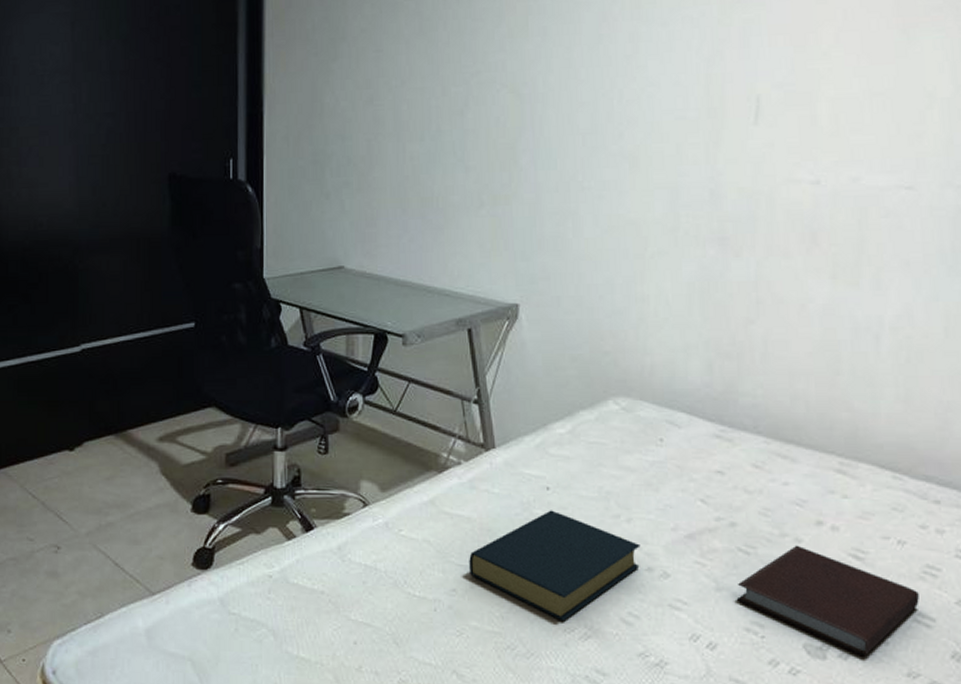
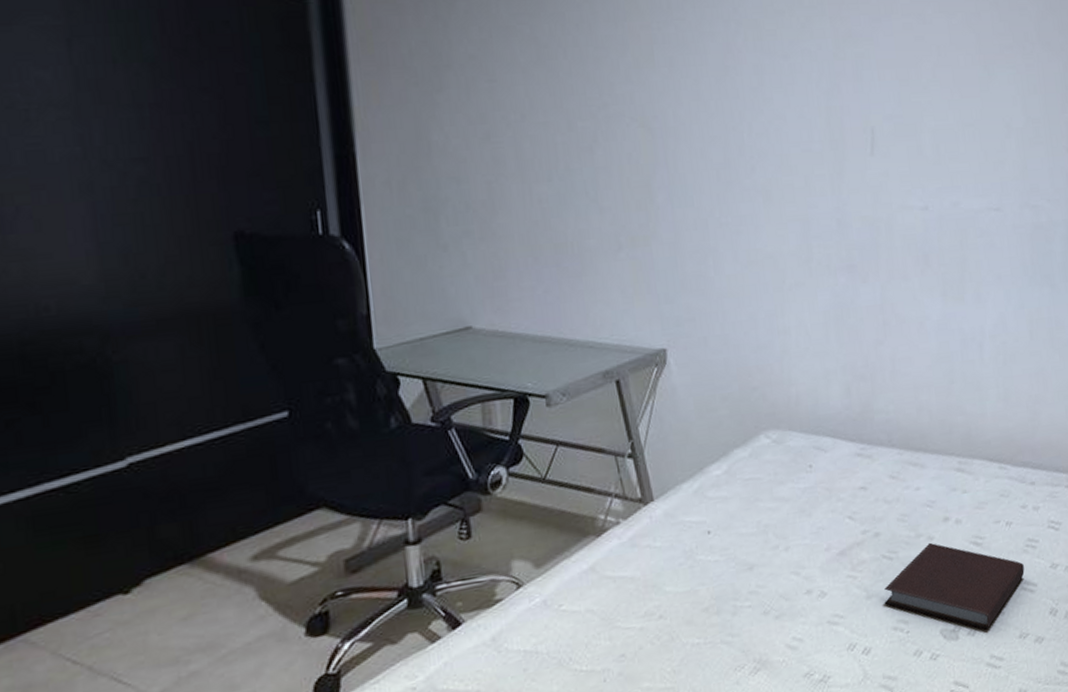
hardback book: present [469,510,641,622] -> none [636,553,800,662]

